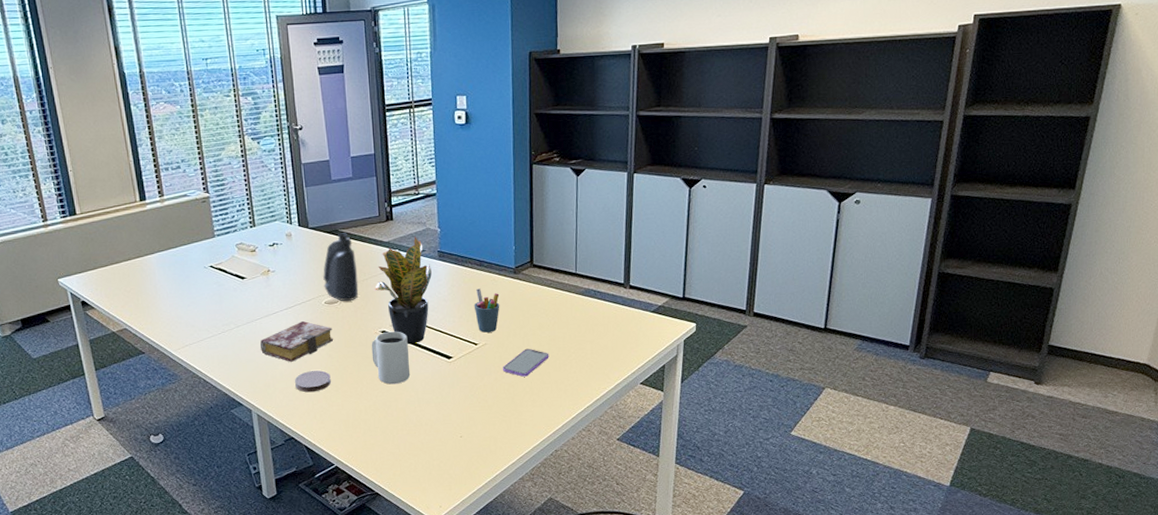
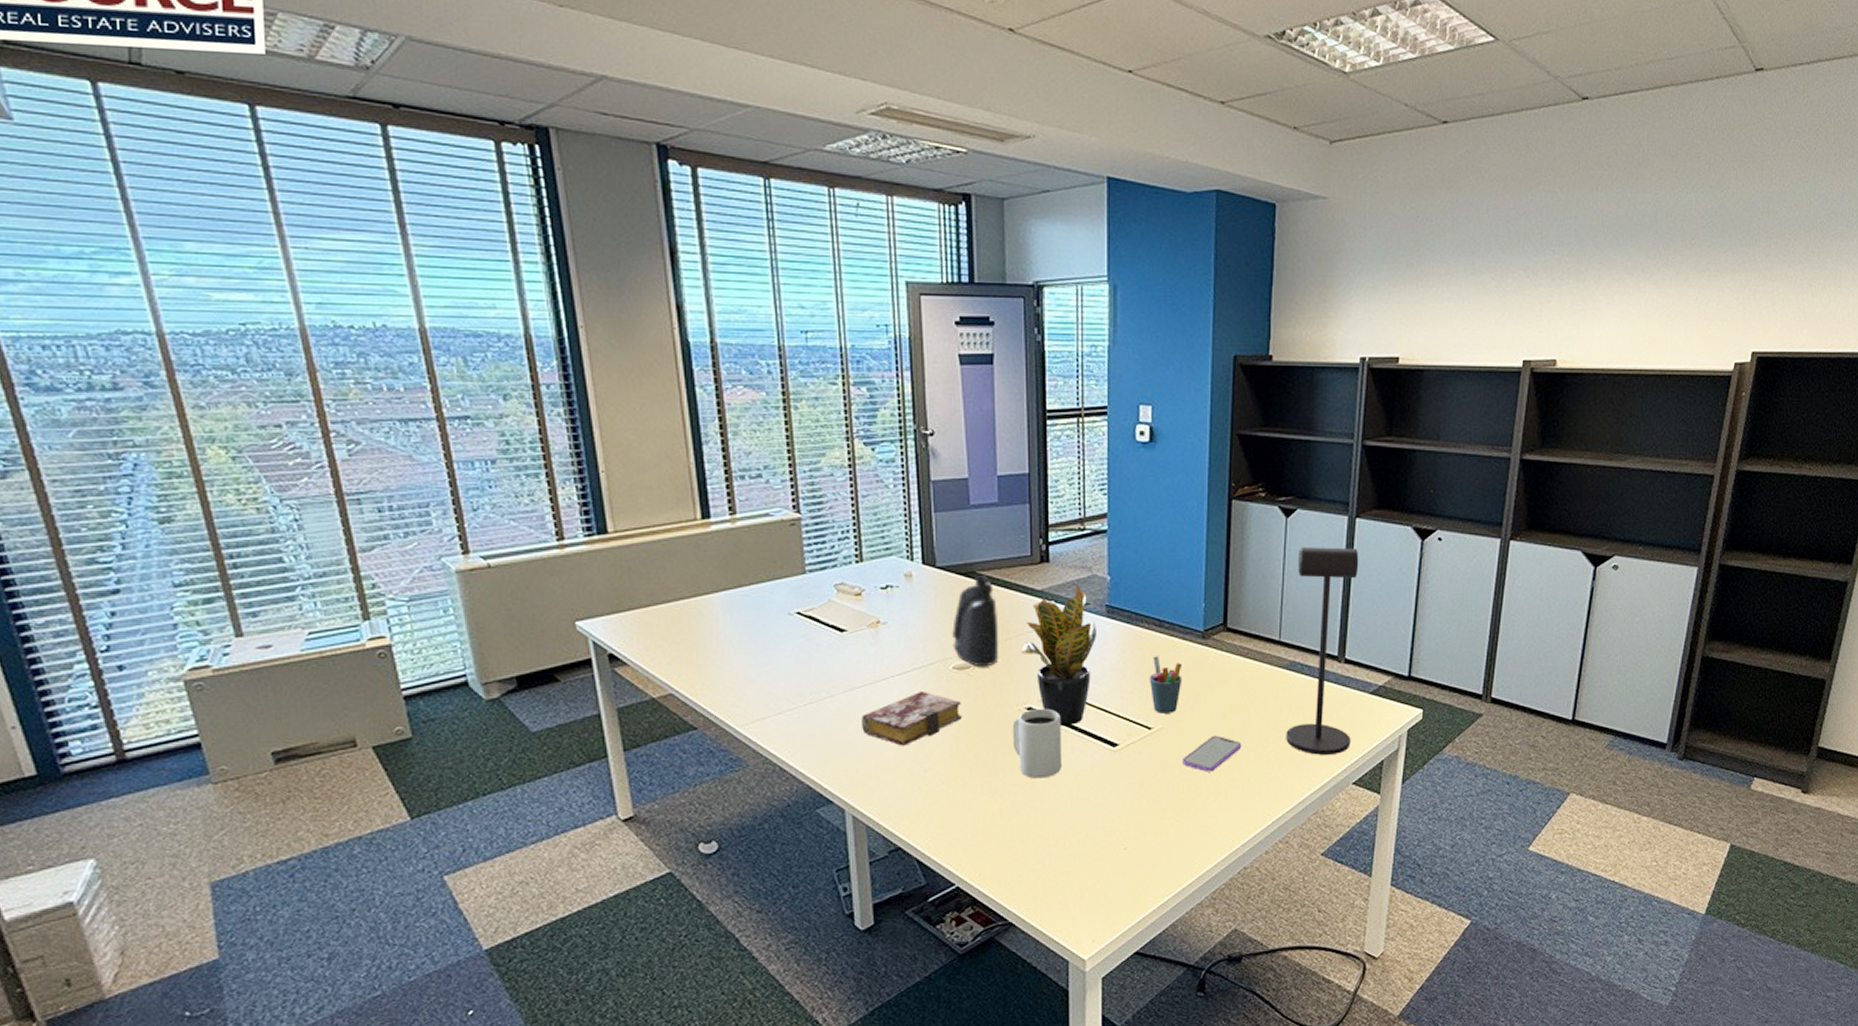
coaster: present [294,370,331,393] -> none [906,758,956,788]
desk lamp: none [584,197,638,362] -> present [1286,547,1359,755]

